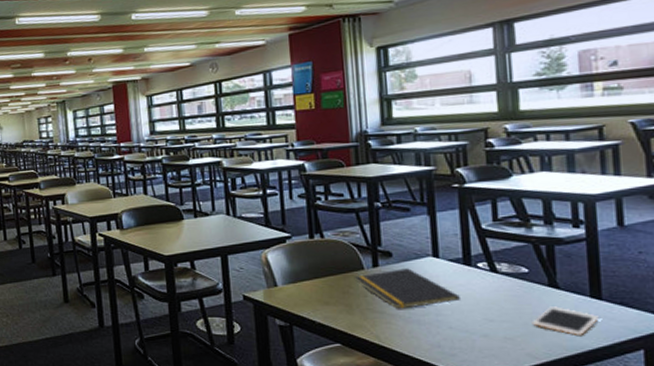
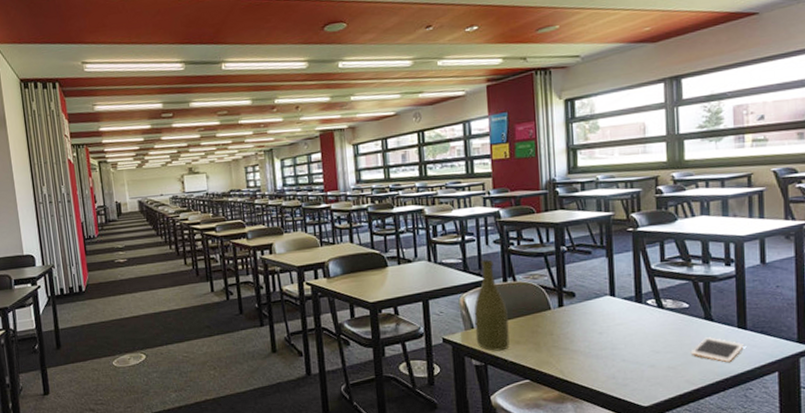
bottle: none [277,214,318,311] -> present [474,259,510,351]
notepad: present [355,268,462,309] -> none [543,307,633,345]

